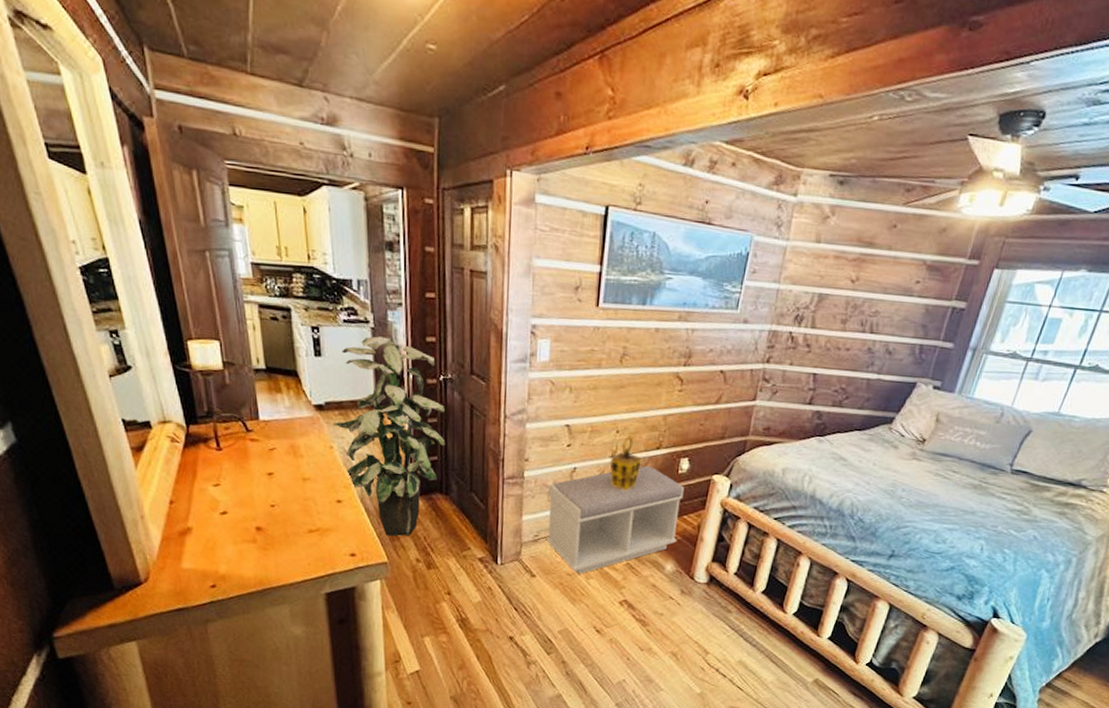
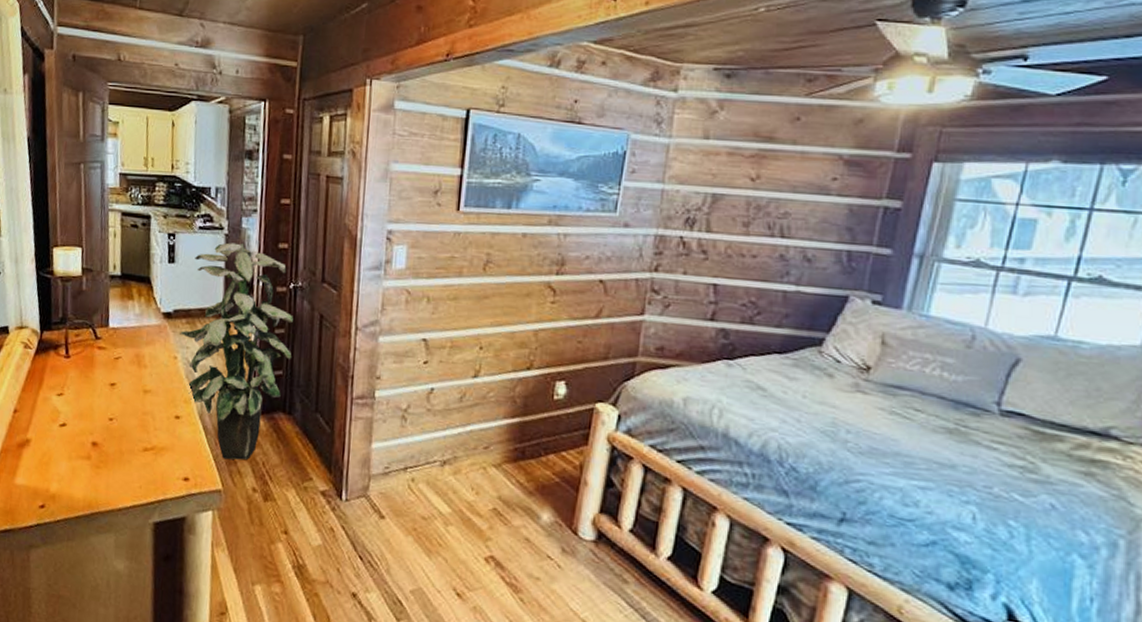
bench: present [546,465,684,574] -> none [398,388,562,519]
lantern: present [610,436,642,490] -> none [472,353,510,418]

